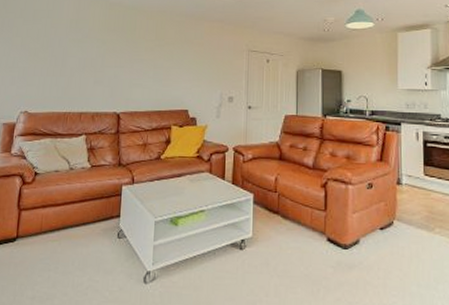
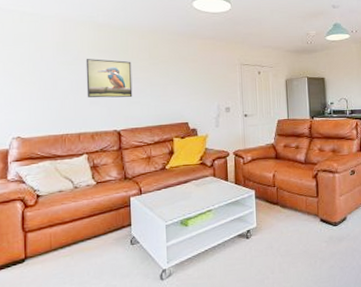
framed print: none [92,37,138,80] -> present [85,59,133,98]

